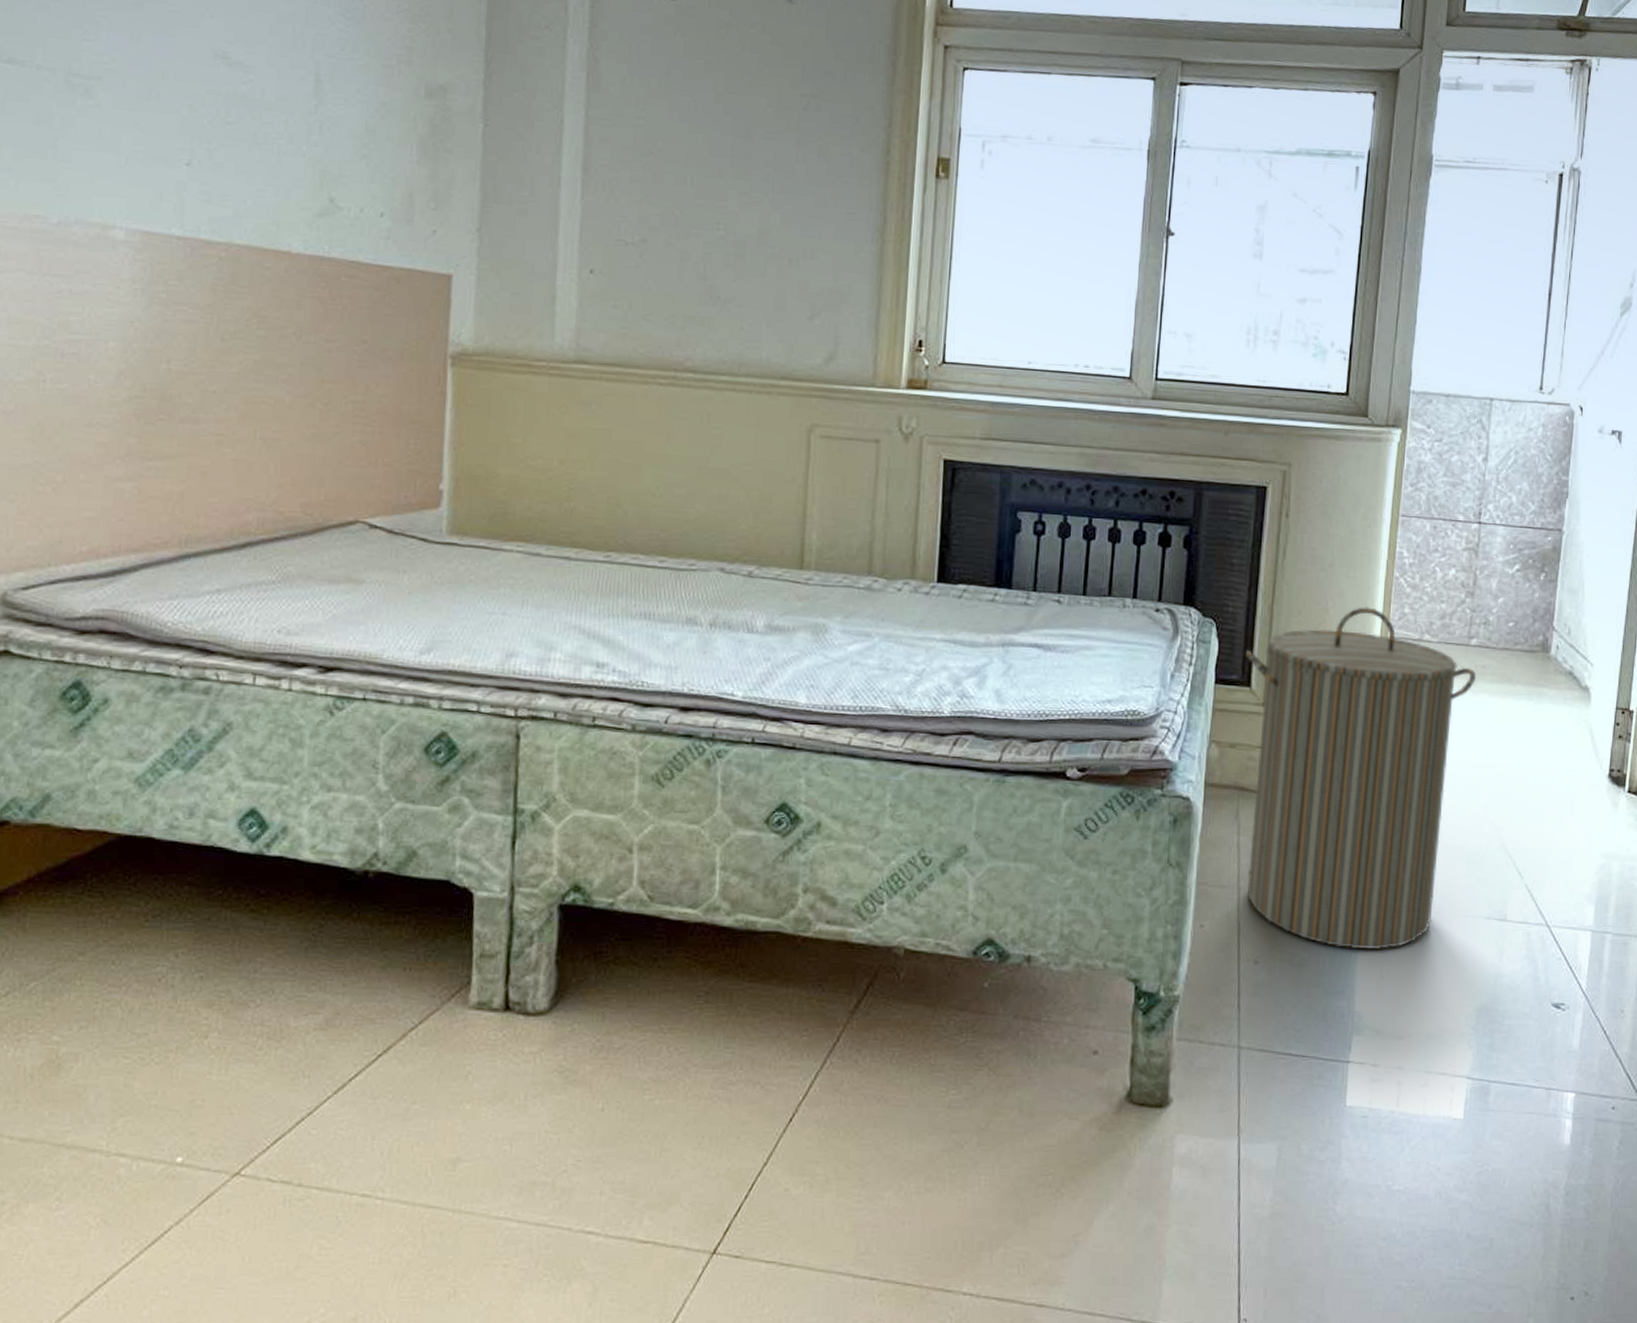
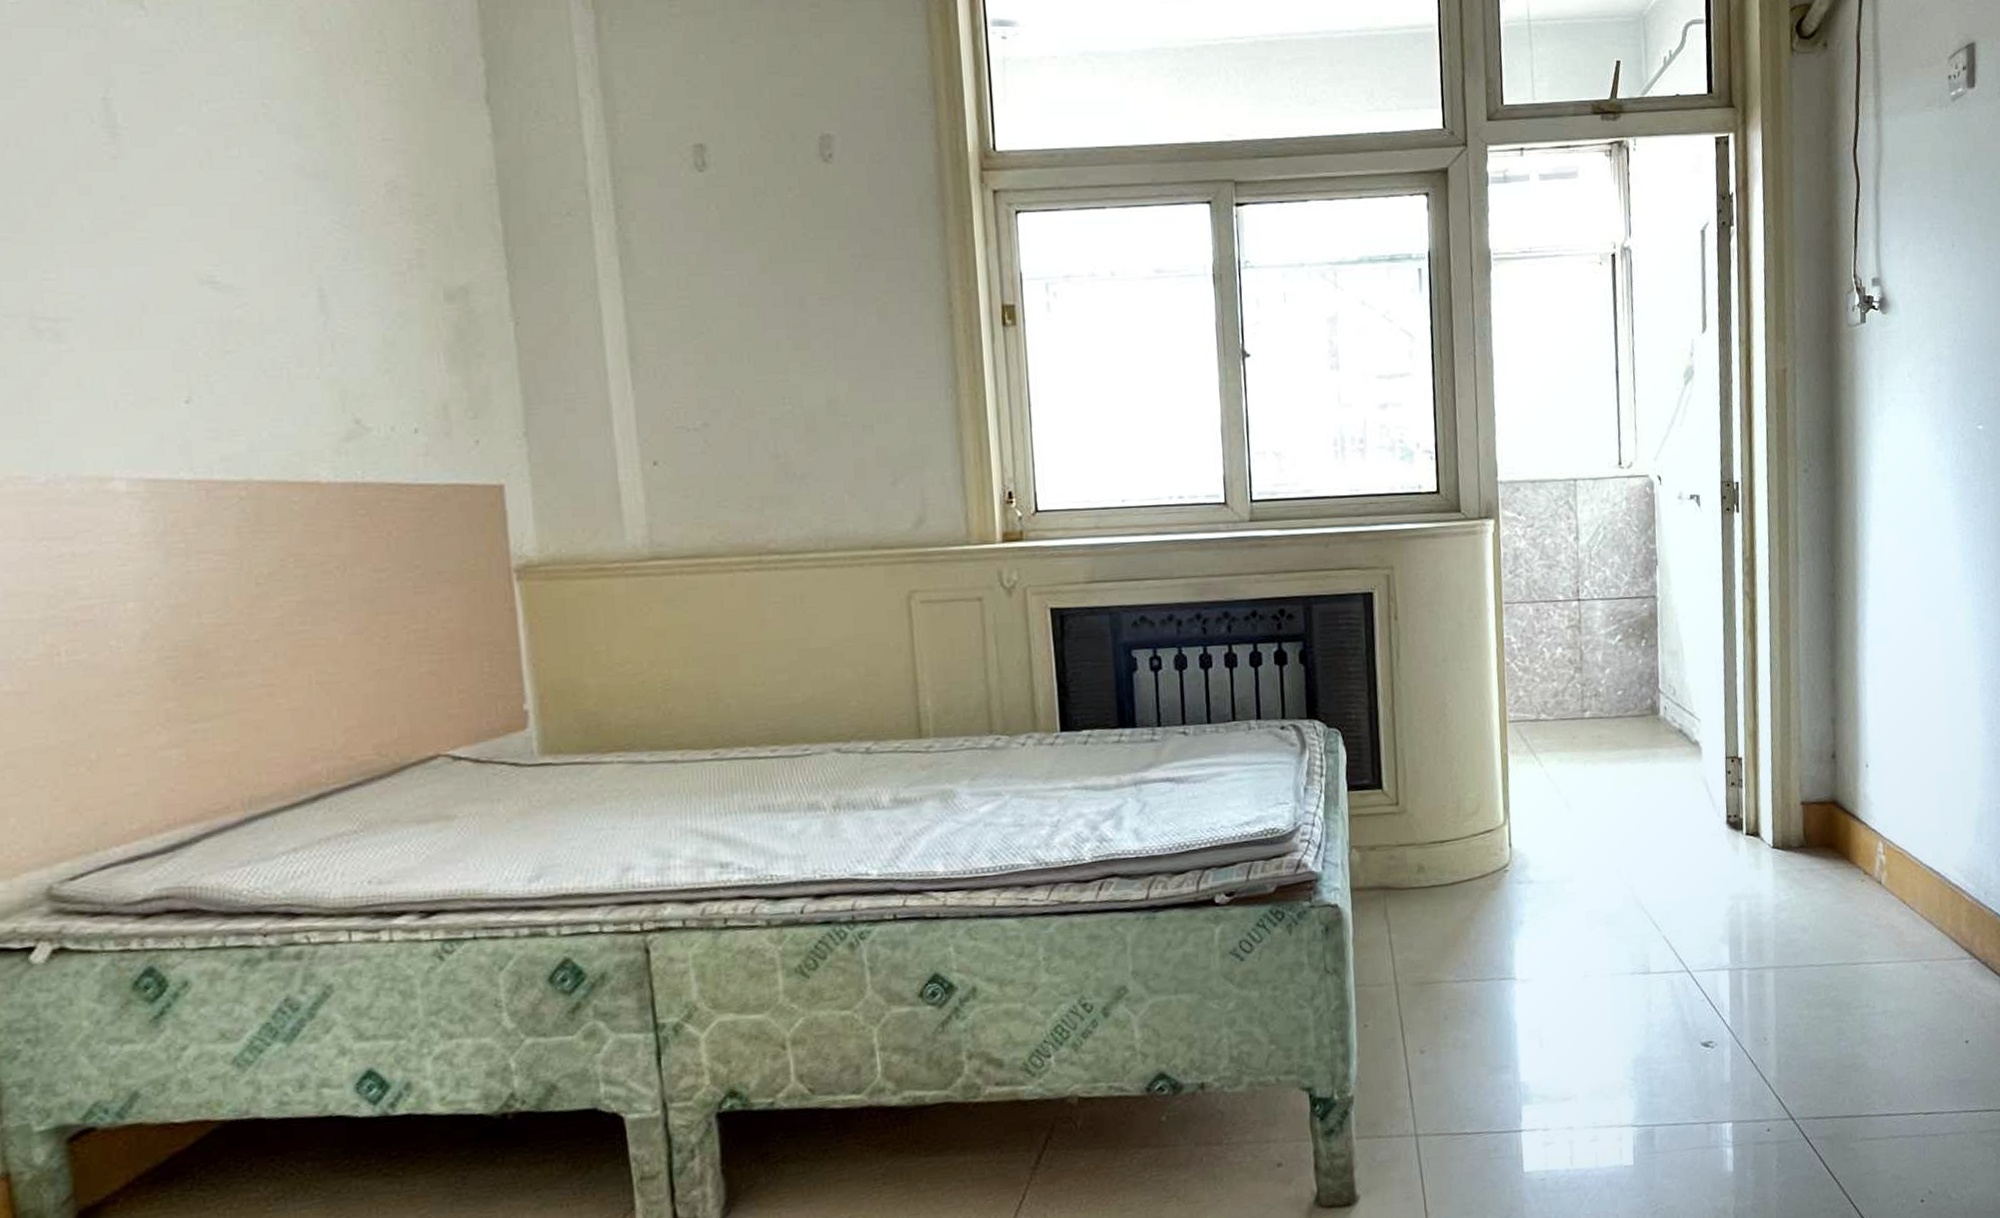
laundry hamper: present [1245,607,1476,949] -> none [1373,695,1594,1024]

